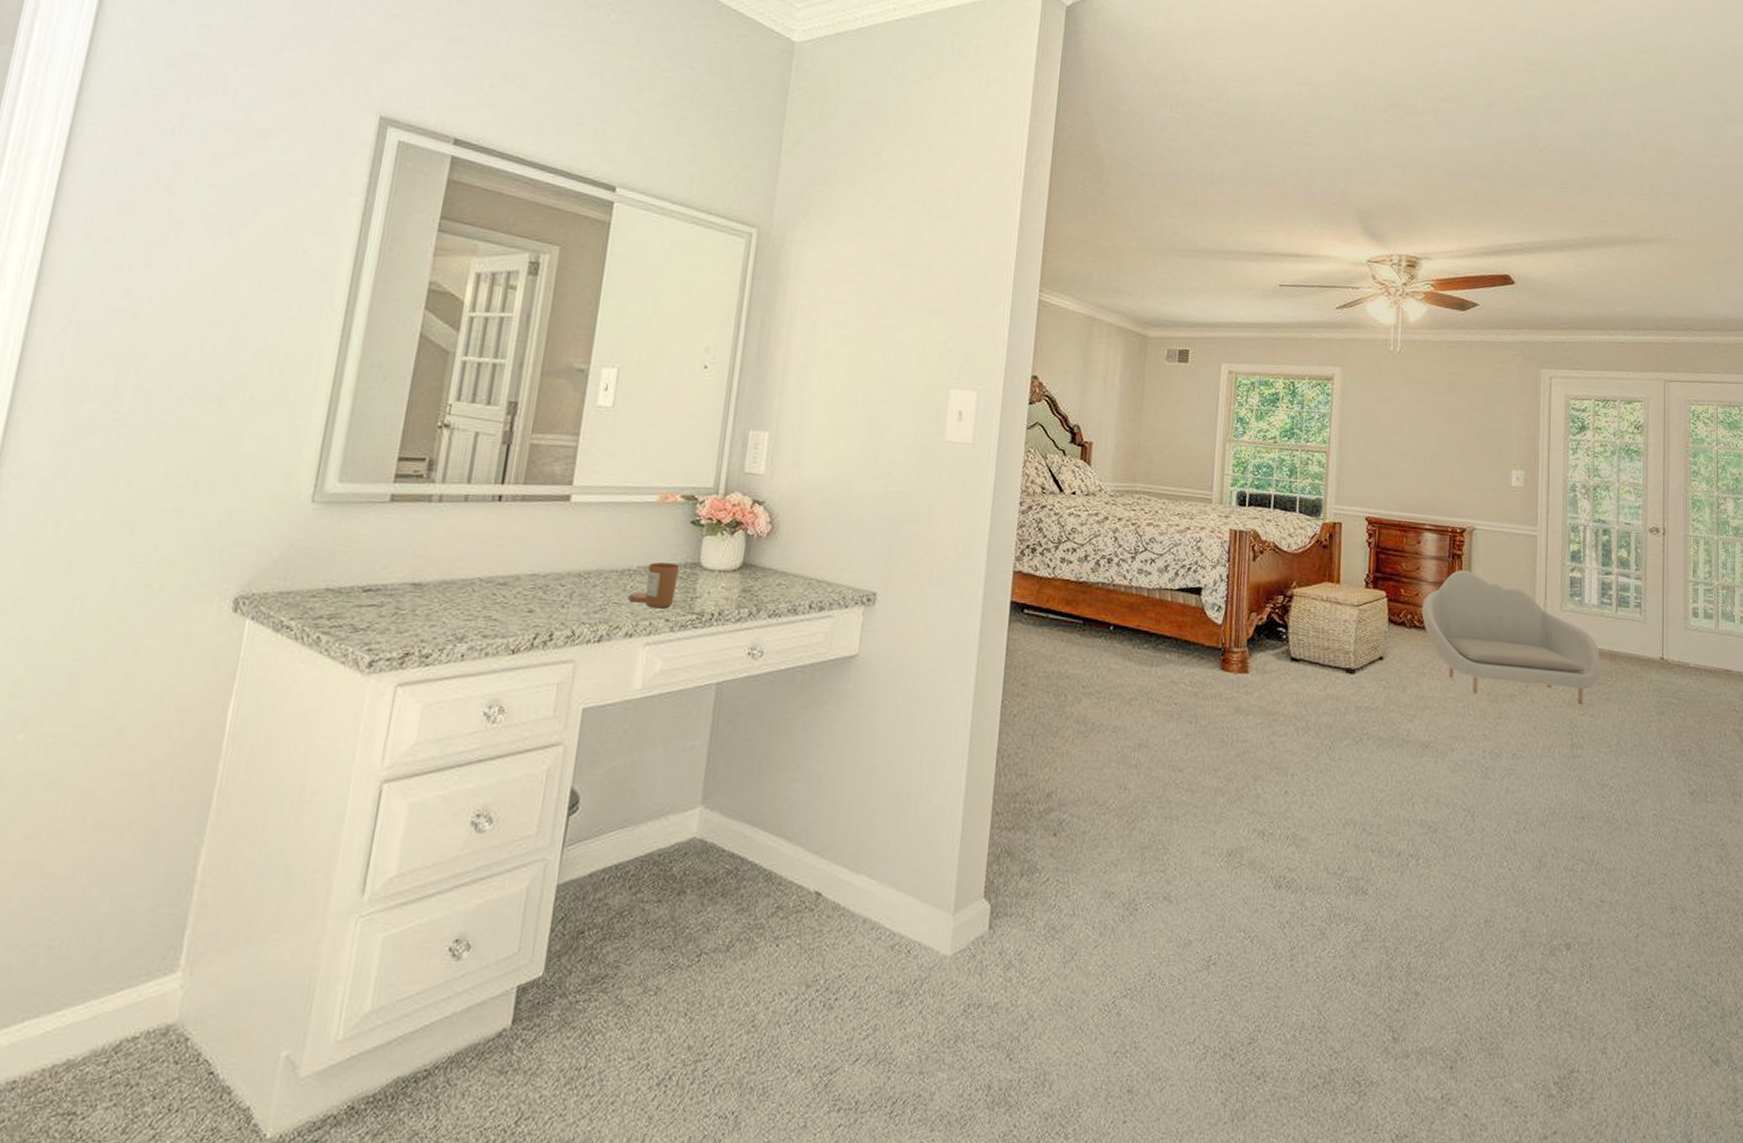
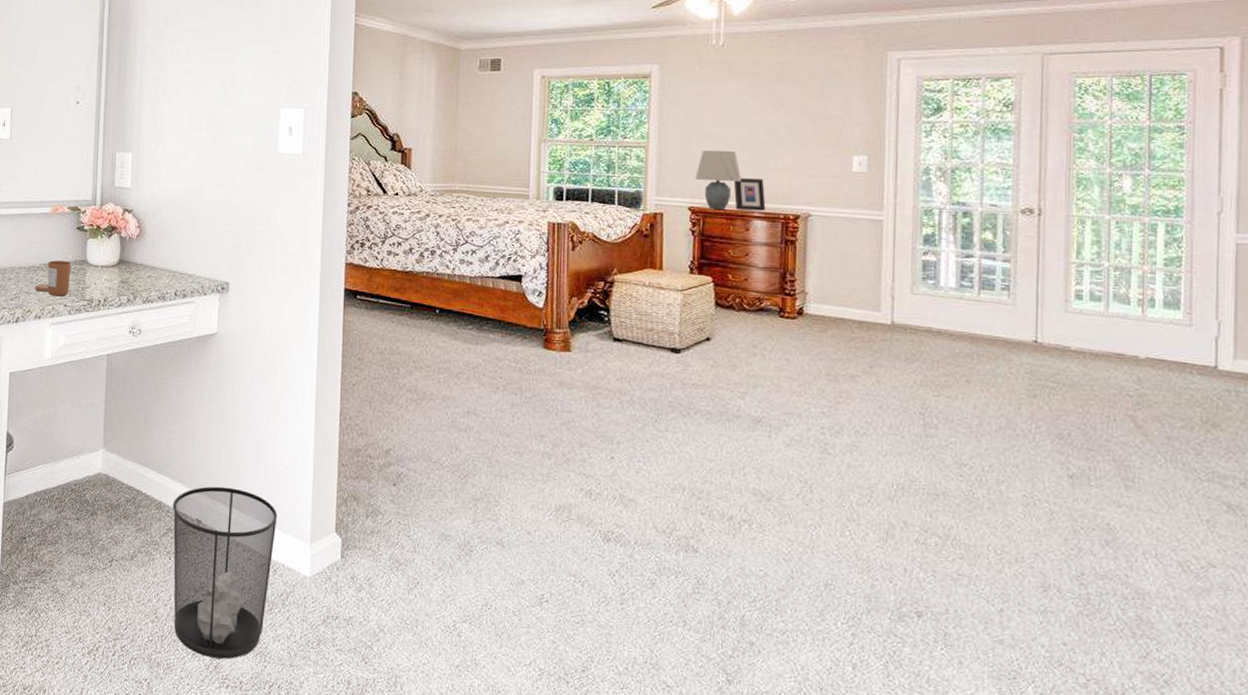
waste bin: none [776,847,917,1073] -> present [172,486,278,659]
table lamp: none [1372,458,1415,521] -> present [695,150,742,209]
picture frame: none [1408,489,1436,524] -> present [734,178,766,211]
armchair: present [1421,570,1600,705] -> none [751,255,959,386]

